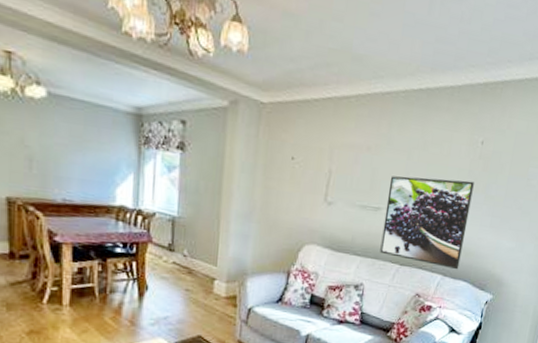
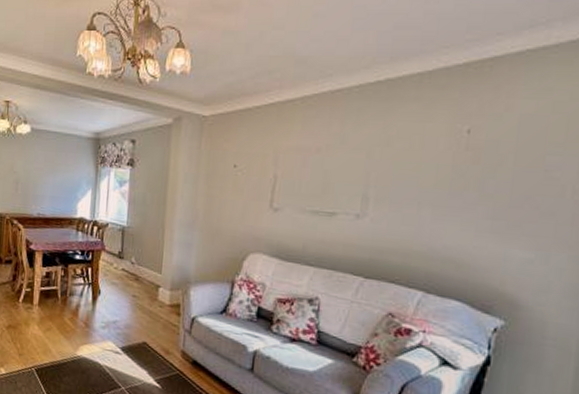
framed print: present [380,176,474,270] -> none [337,176,461,286]

